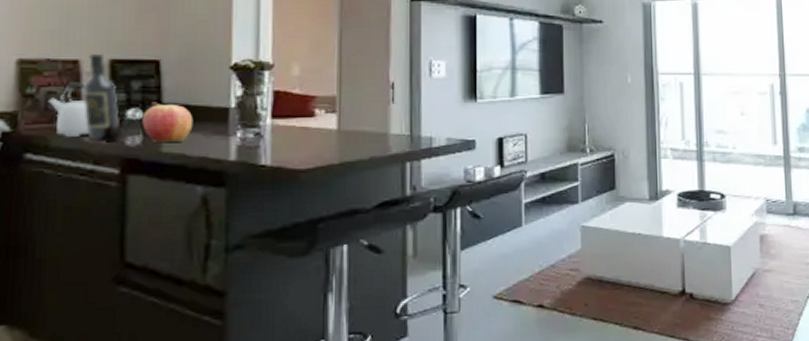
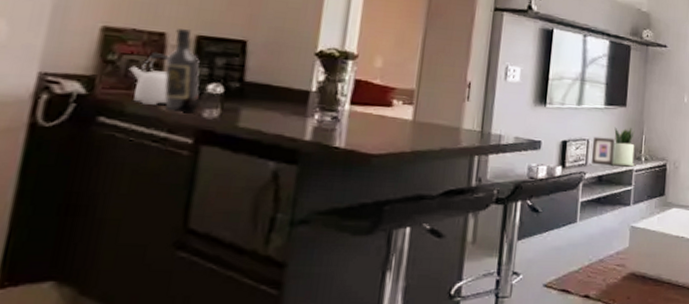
fruit: present [142,102,194,143] -> none [221,79,274,120]
picture frame: none [532,130,555,161] -> present [592,136,615,166]
planter: none [553,117,579,161] -> present [611,127,635,167]

